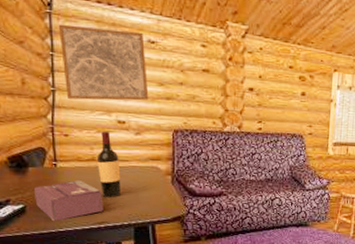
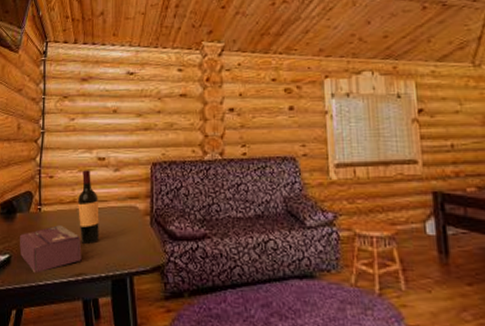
wall art: present [58,24,149,101] -> none [50,65,128,139]

